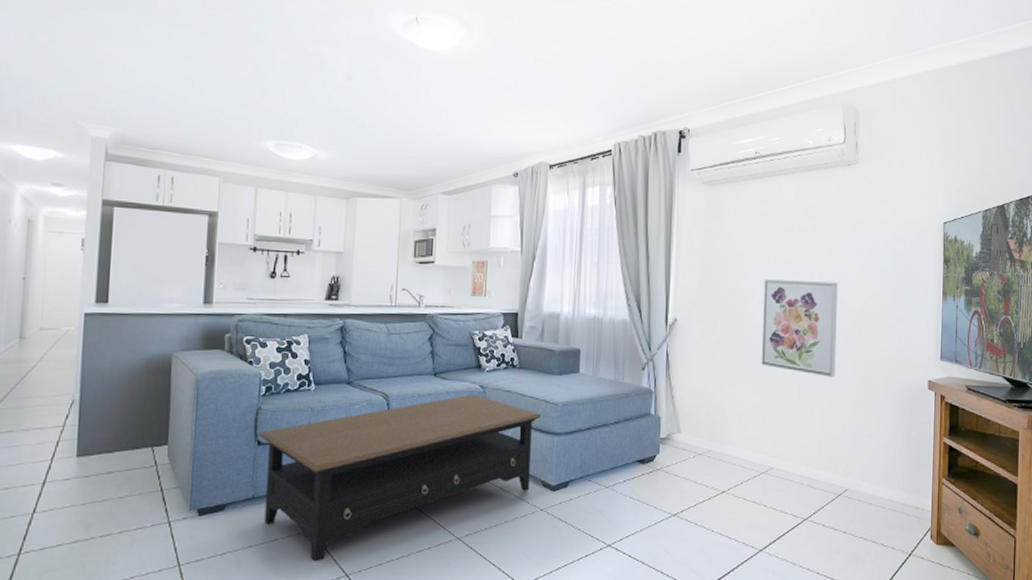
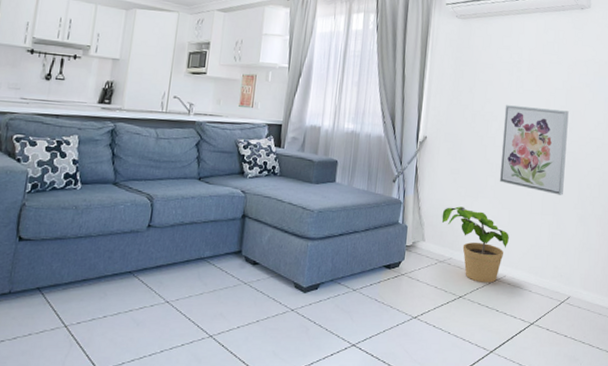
coffee table: present [259,394,542,562] -> none [19,198,298,357]
potted plant: none [698,394,775,476] -> present [441,206,509,283]

